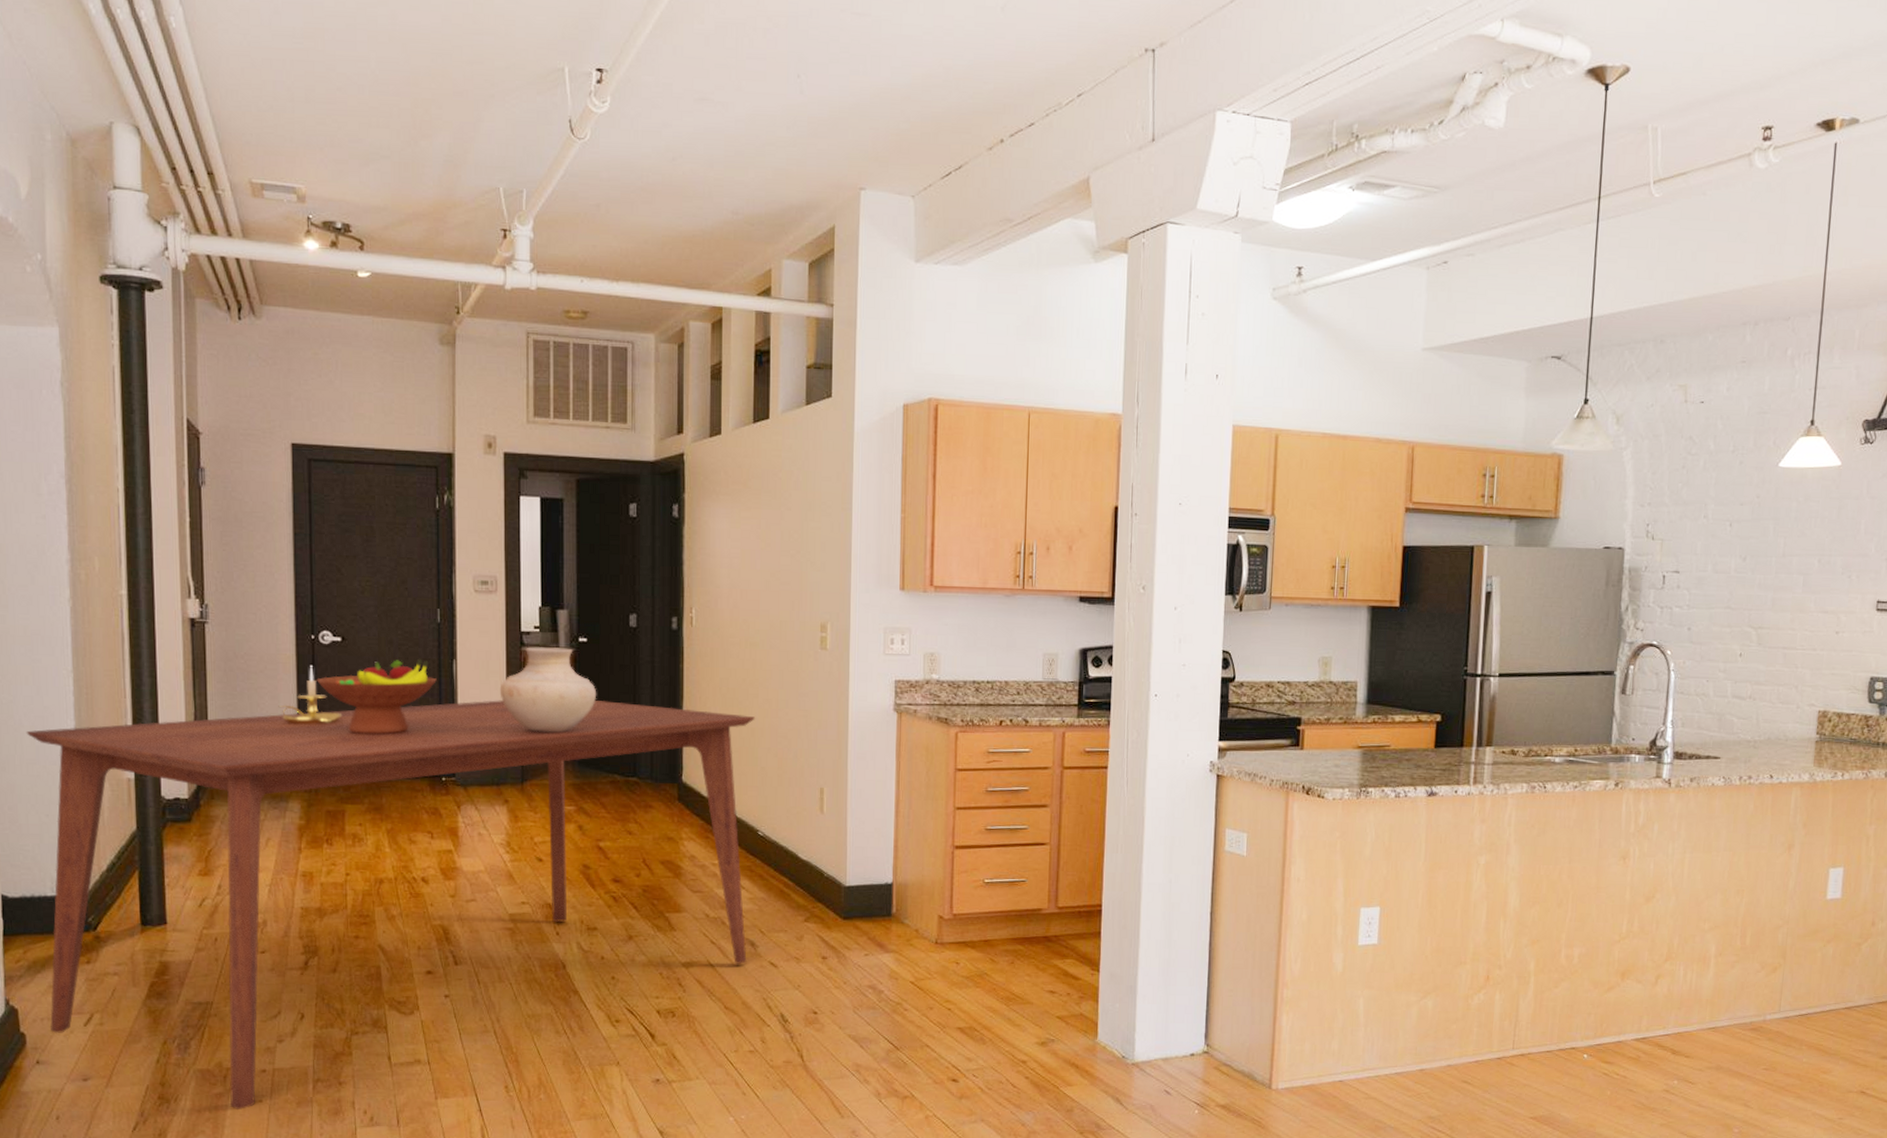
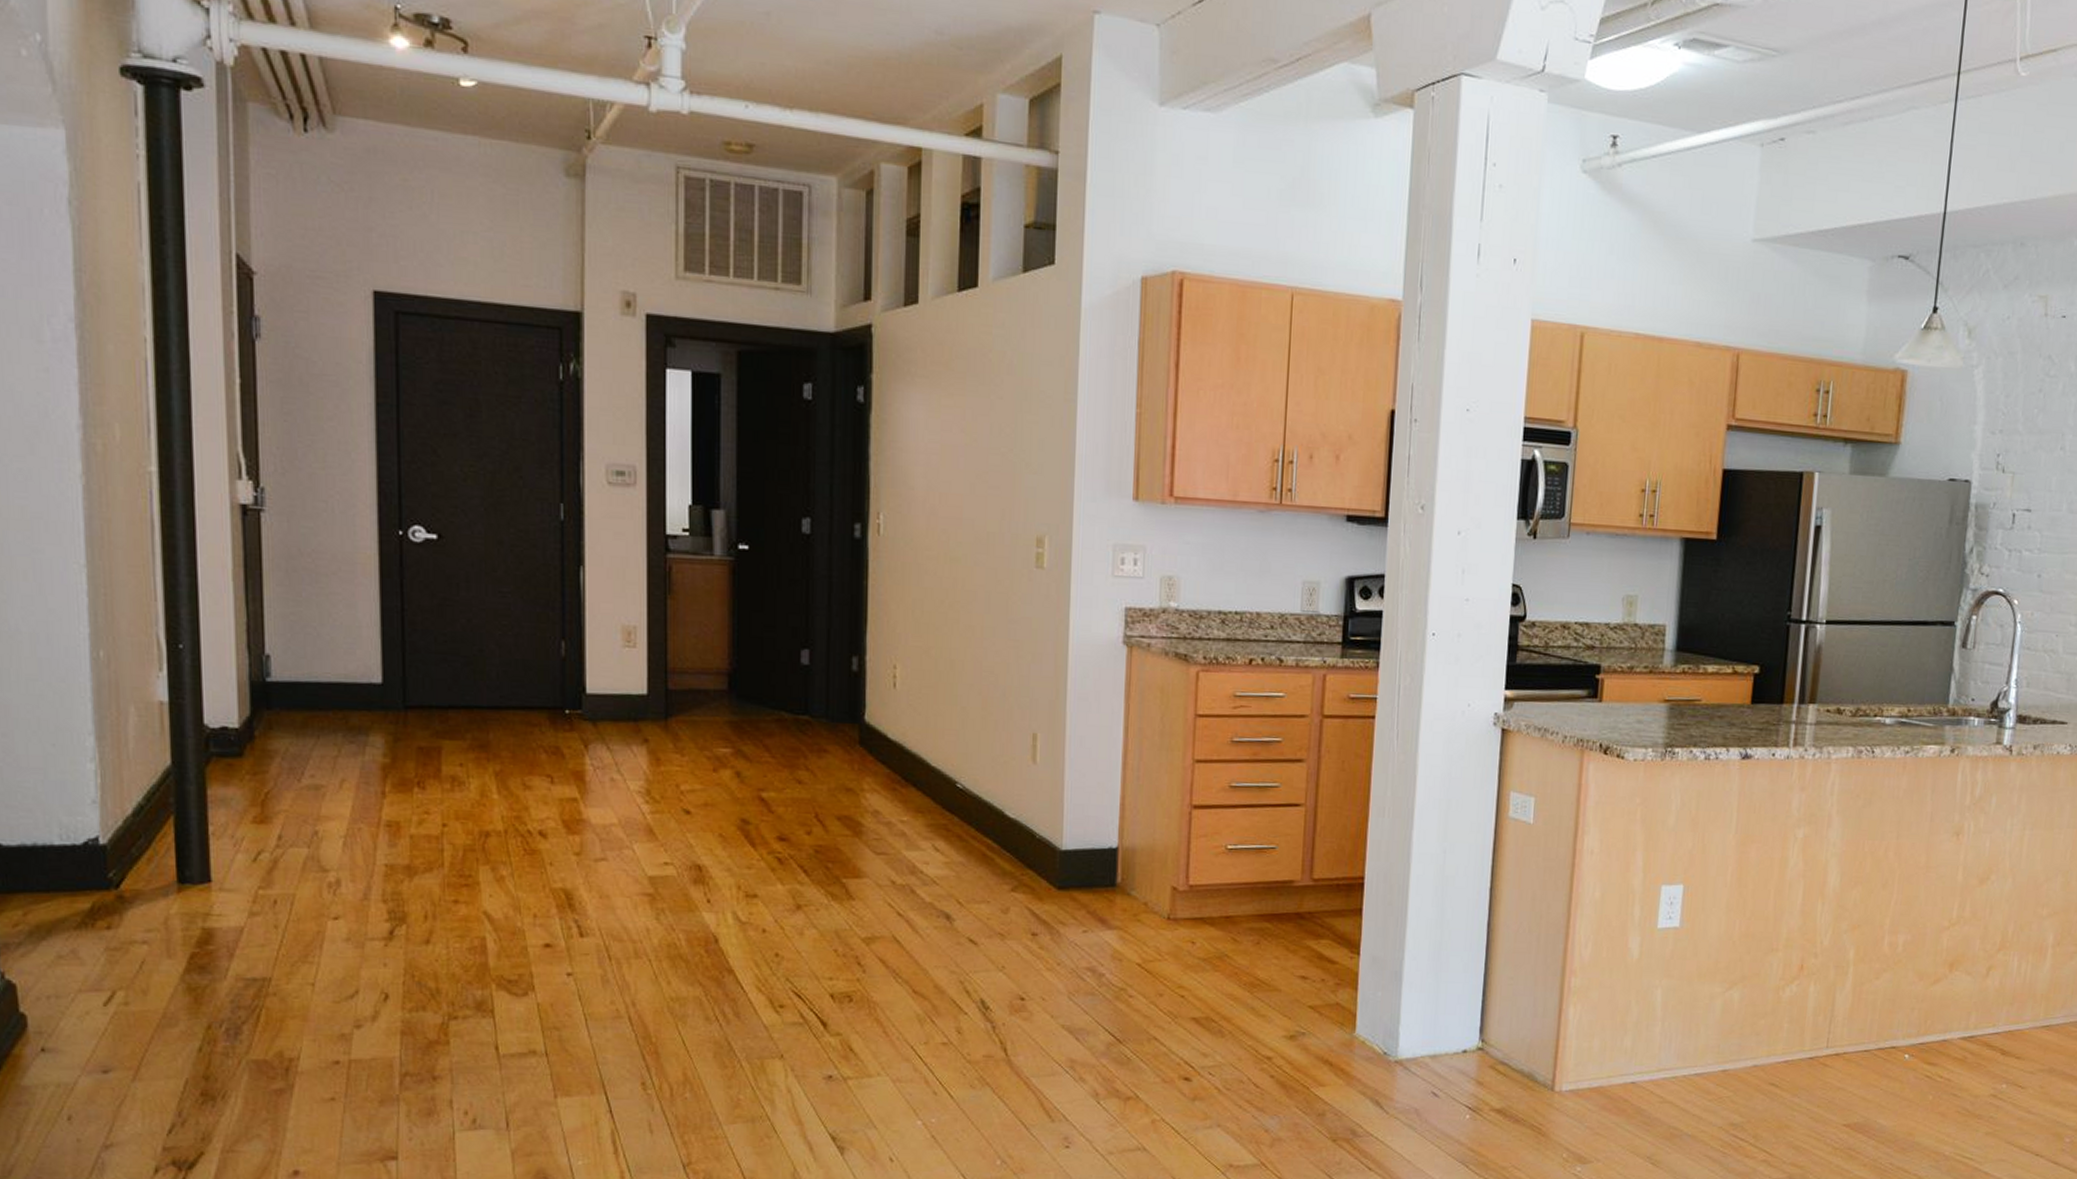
dining table: present [26,700,756,1109] -> none [24,617,956,1109]
candle holder: present [278,666,341,725] -> none [356,568,437,641]
fruit bowl: present [317,658,437,735] -> none [405,563,559,656]
vase: present [500,647,597,733] -> none [638,554,761,659]

